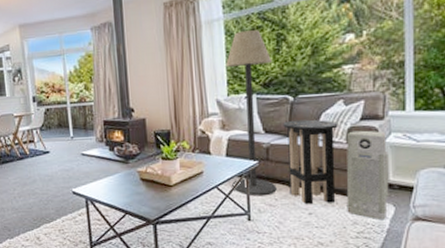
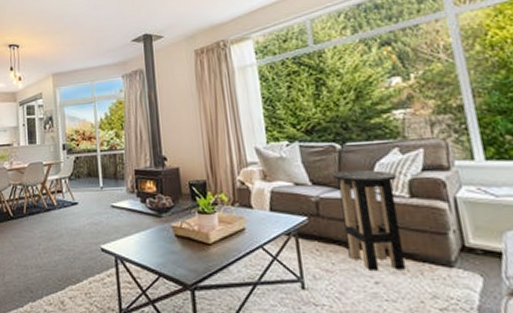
floor lamp: present [226,30,277,196] -> none [262,74,333,259]
air purifier: present [346,130,389,221] -> none [408,182,474,294]

